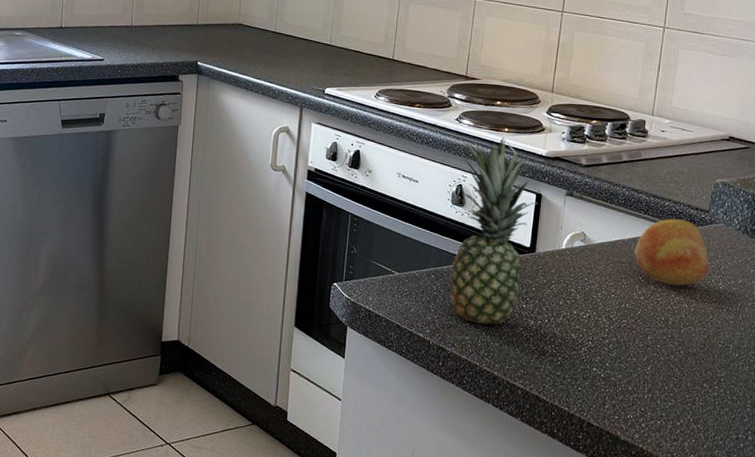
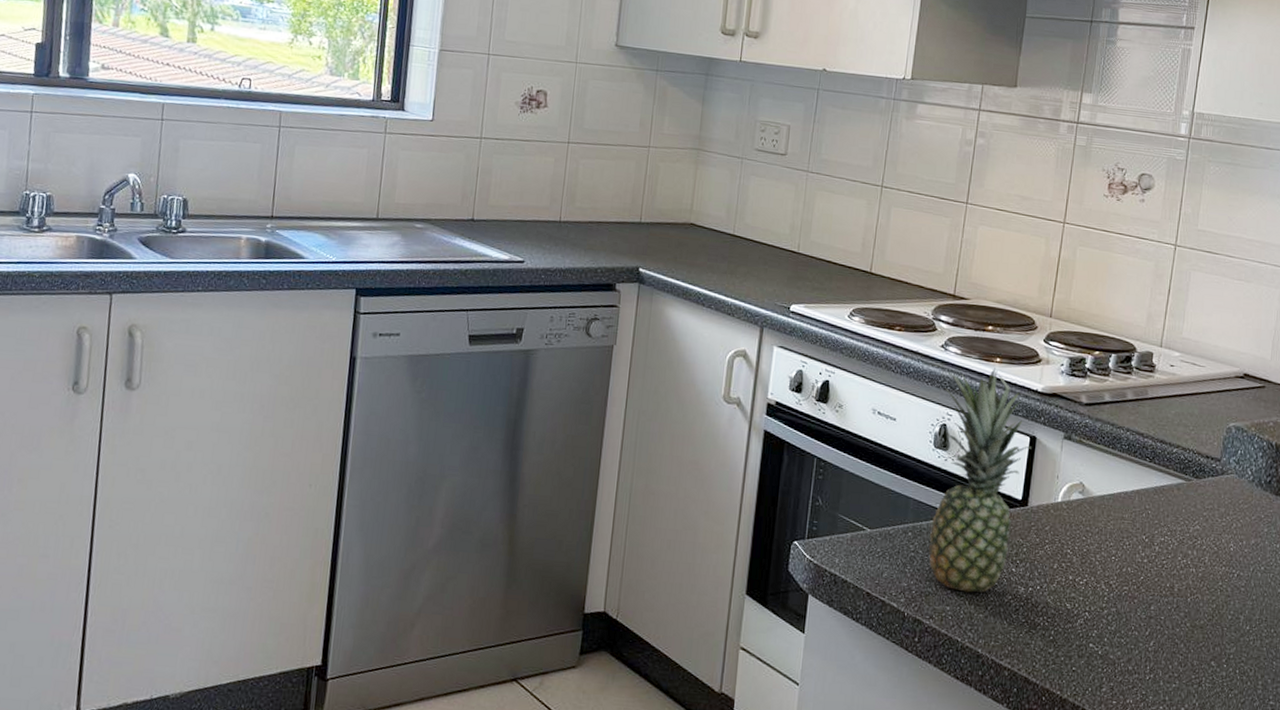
fruit: present [634,218,709,286] -> none [1138,467,1220,547]

